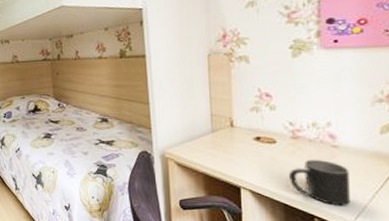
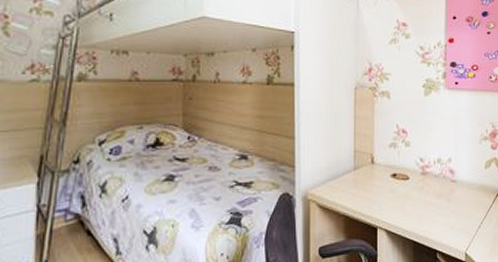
mug: present [289,159,350,206] -> none [418,194,463,239]

